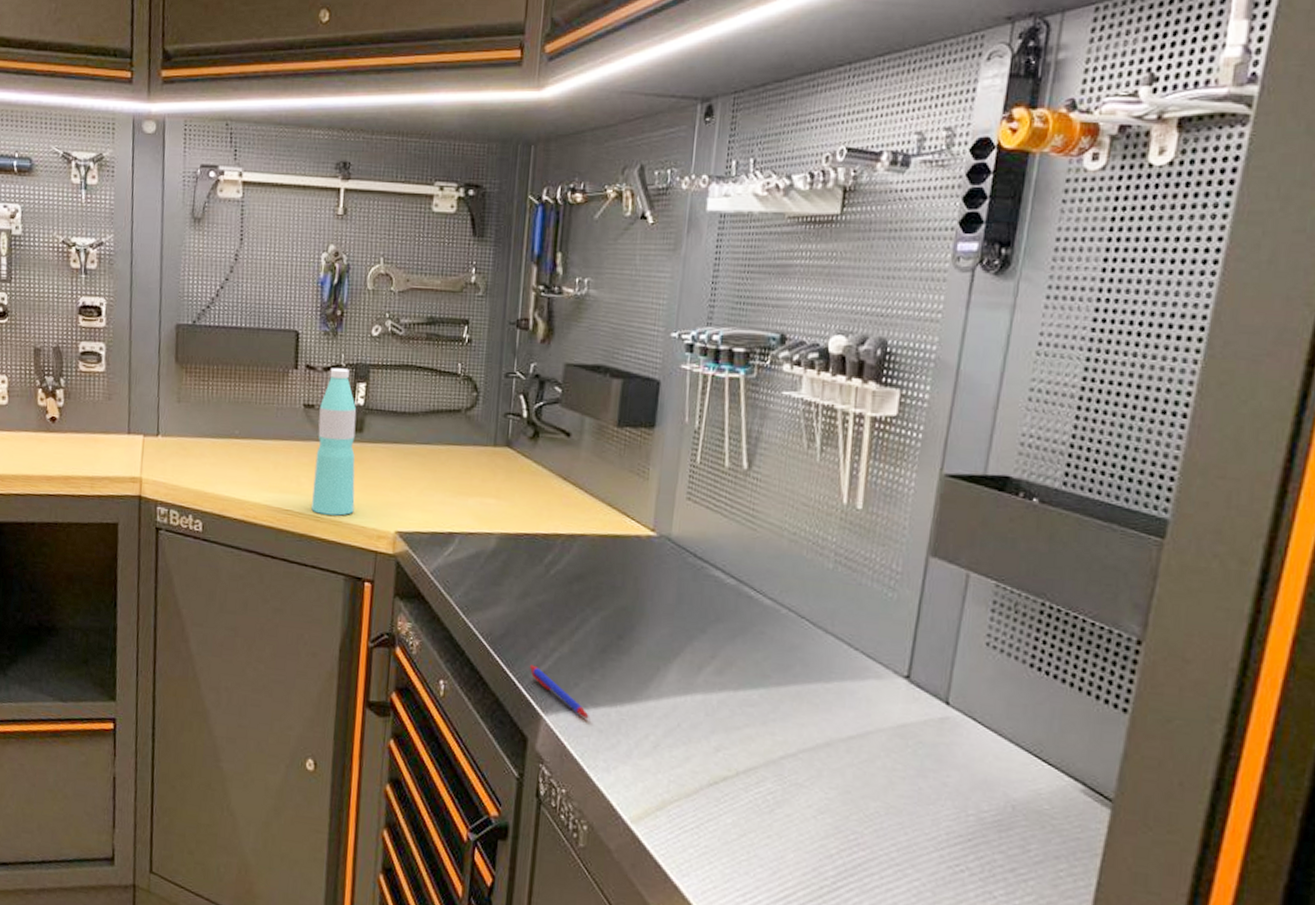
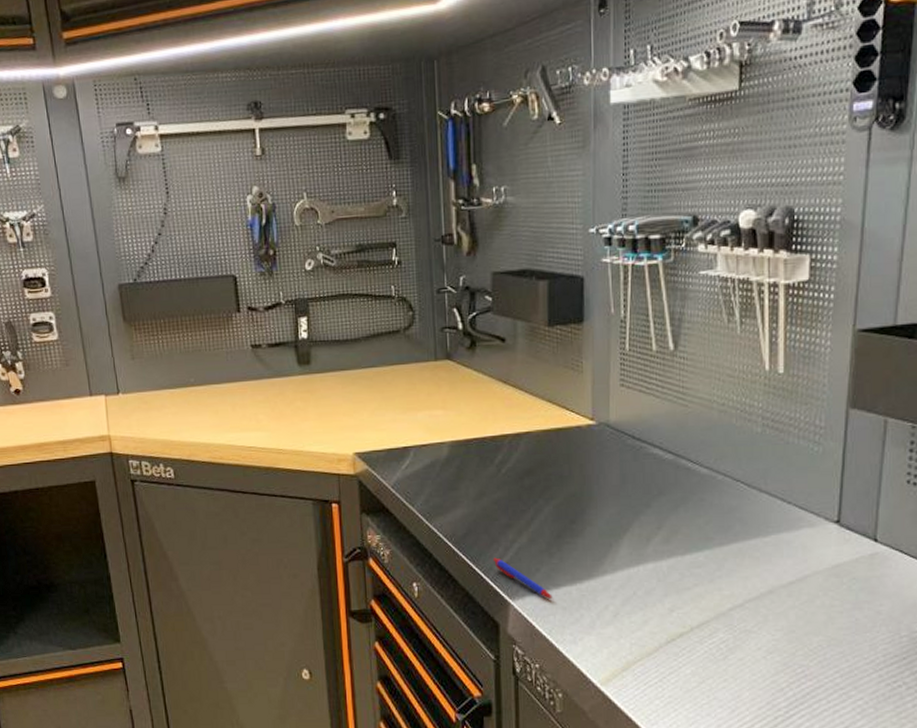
water bottle: present [311,368,357,516] -> none [266,305,313,446]

